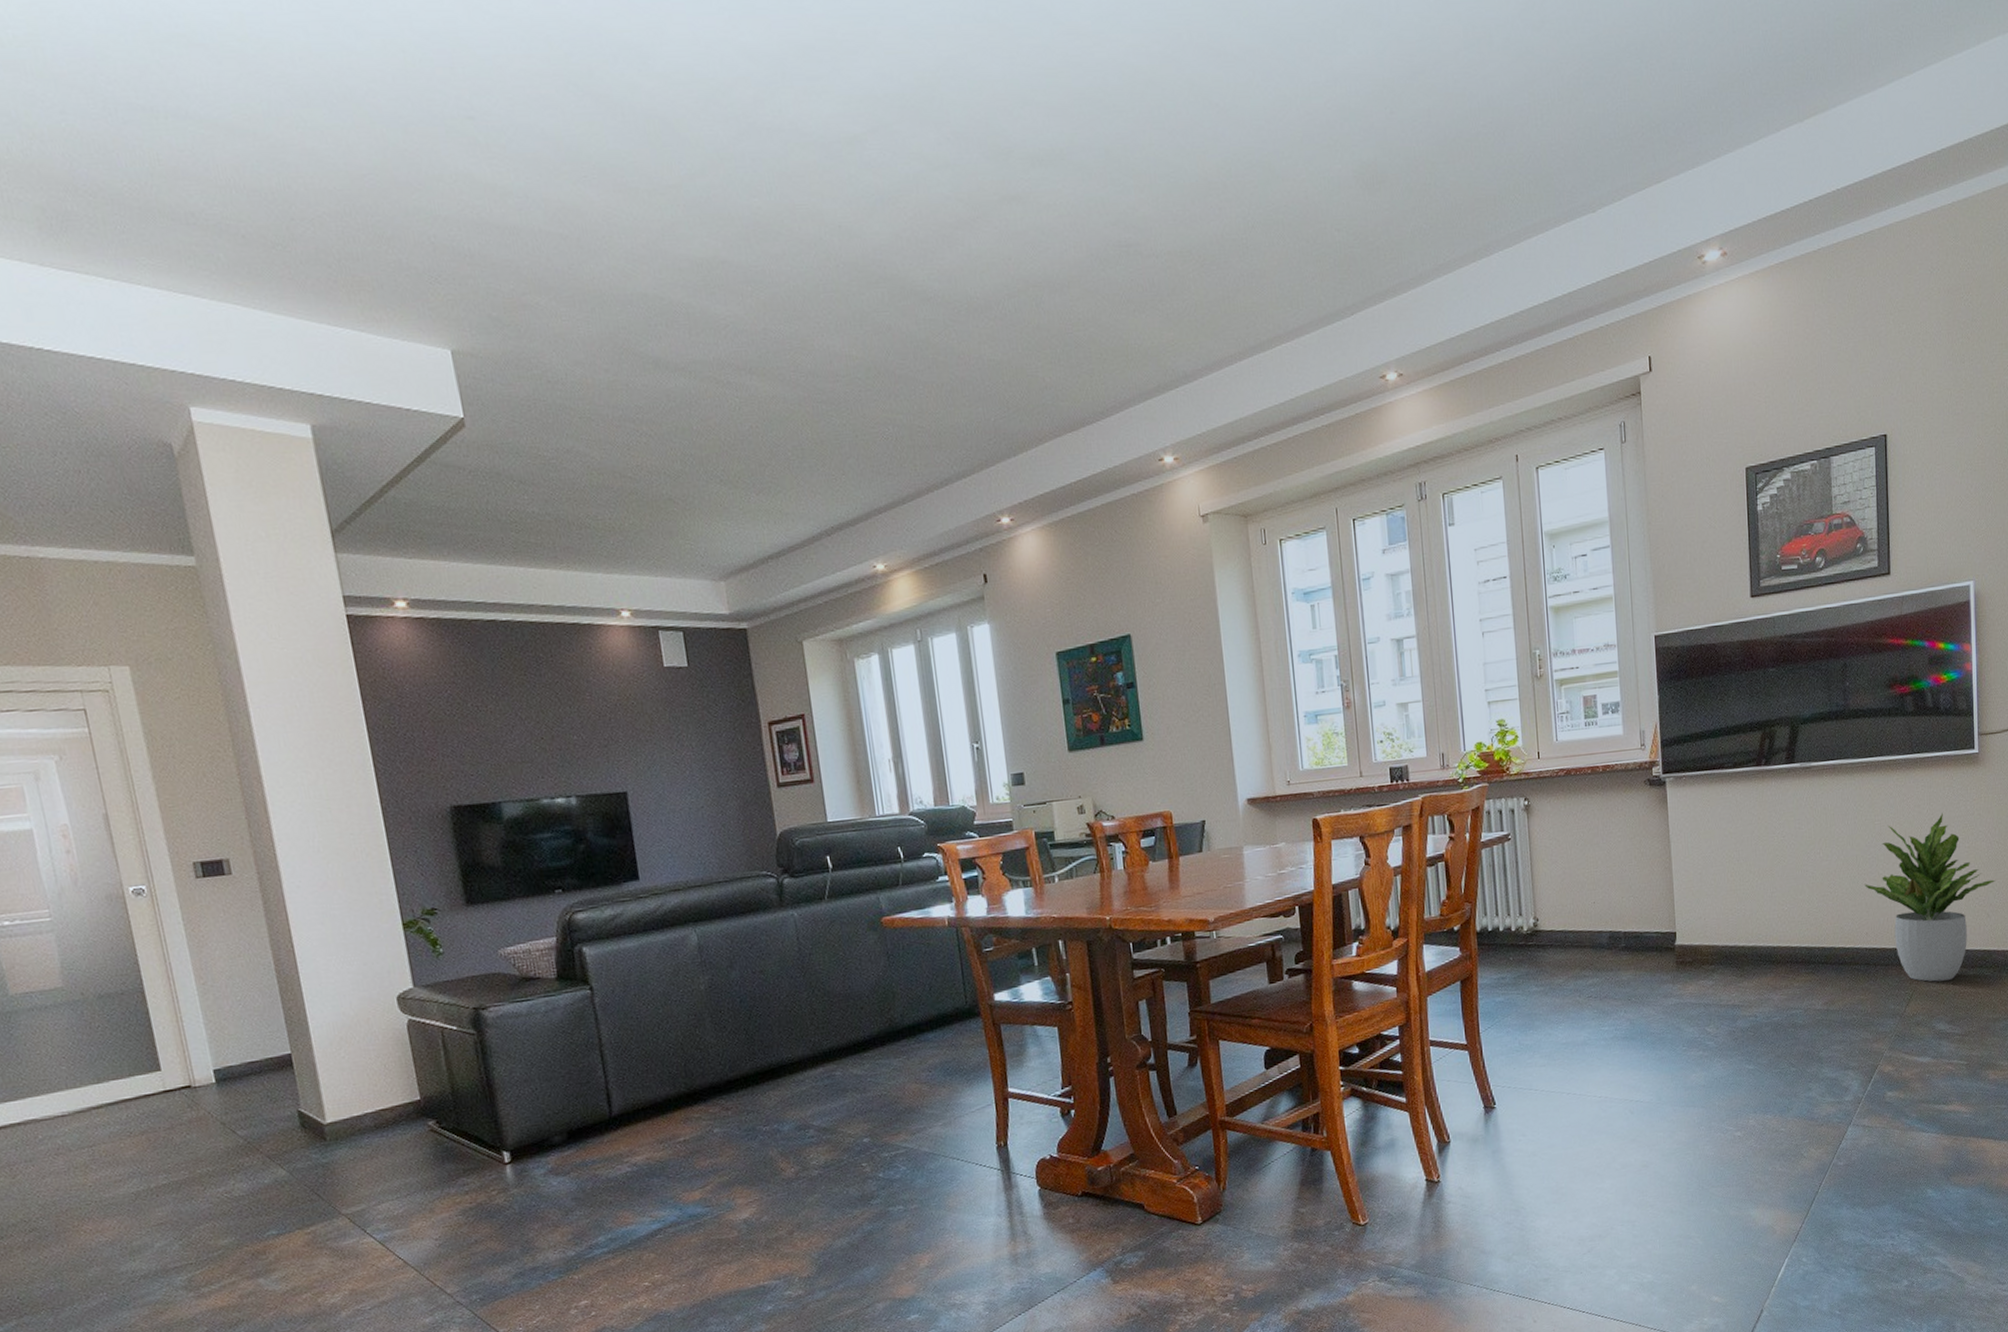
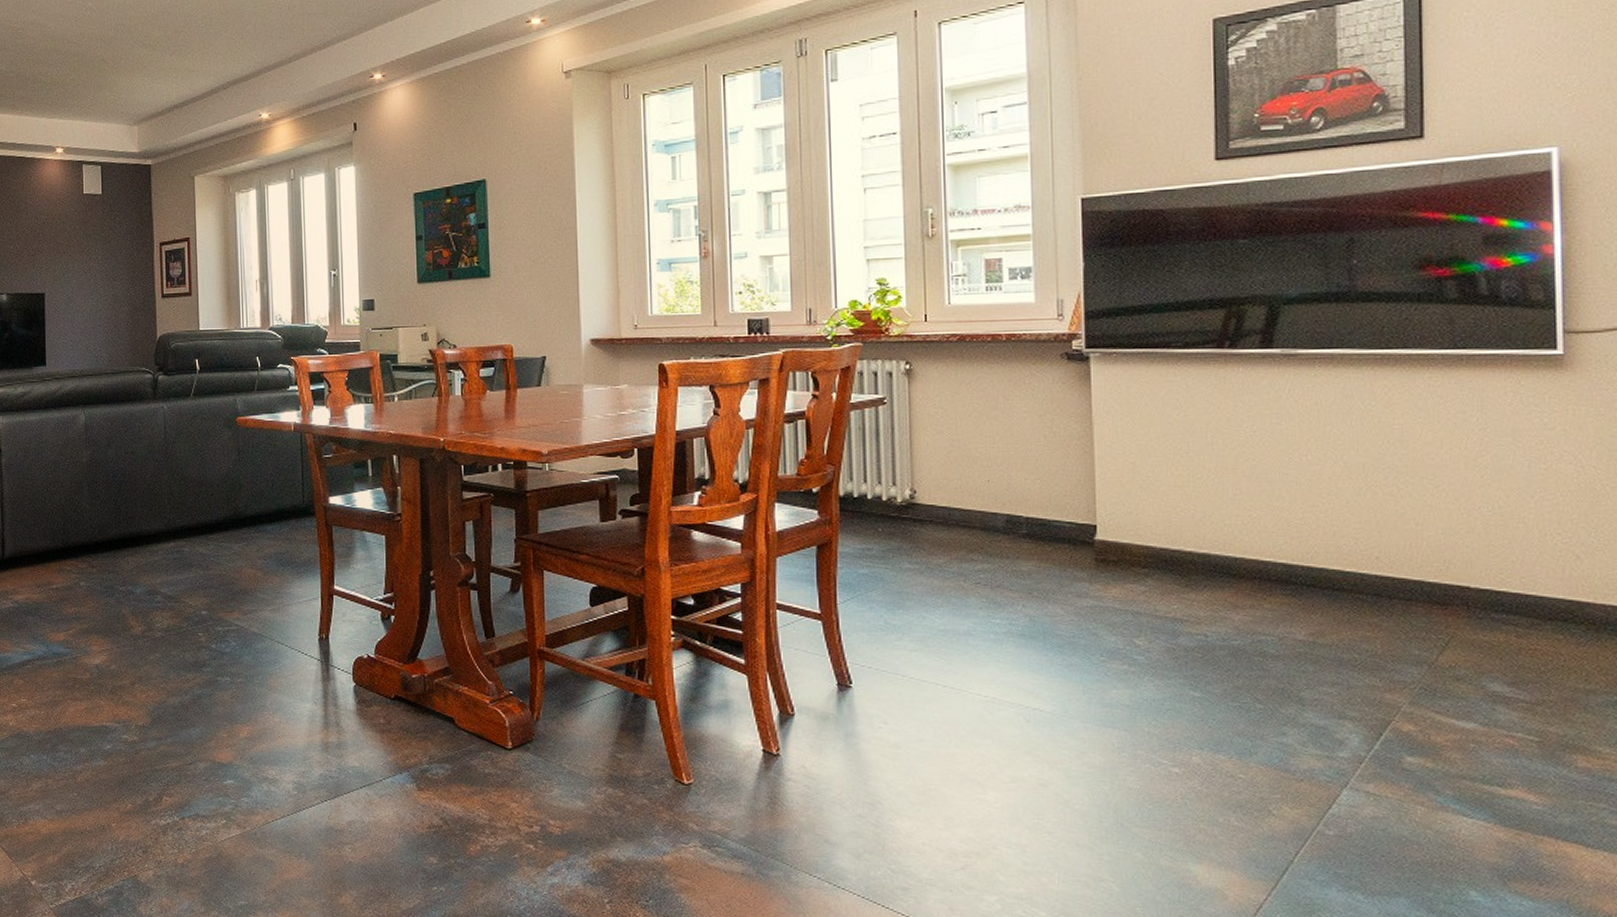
potted plant: present [1864,813,1996,982] -> none [1375,423,1592,631]

